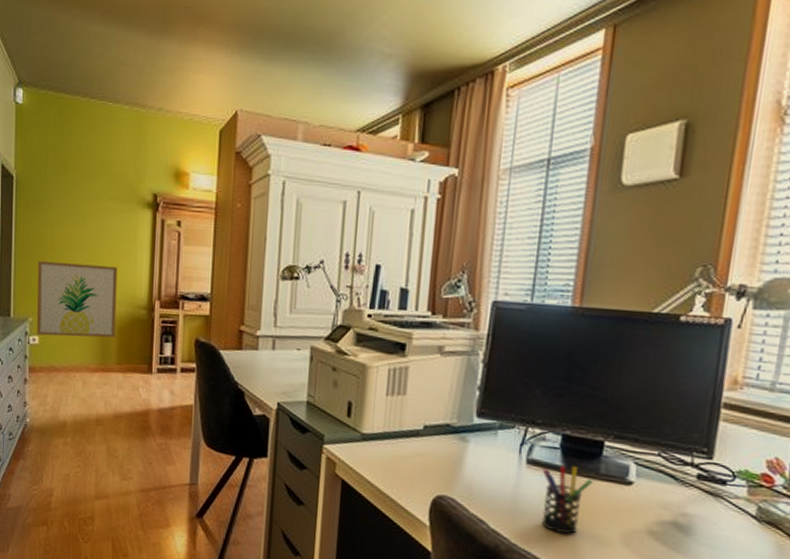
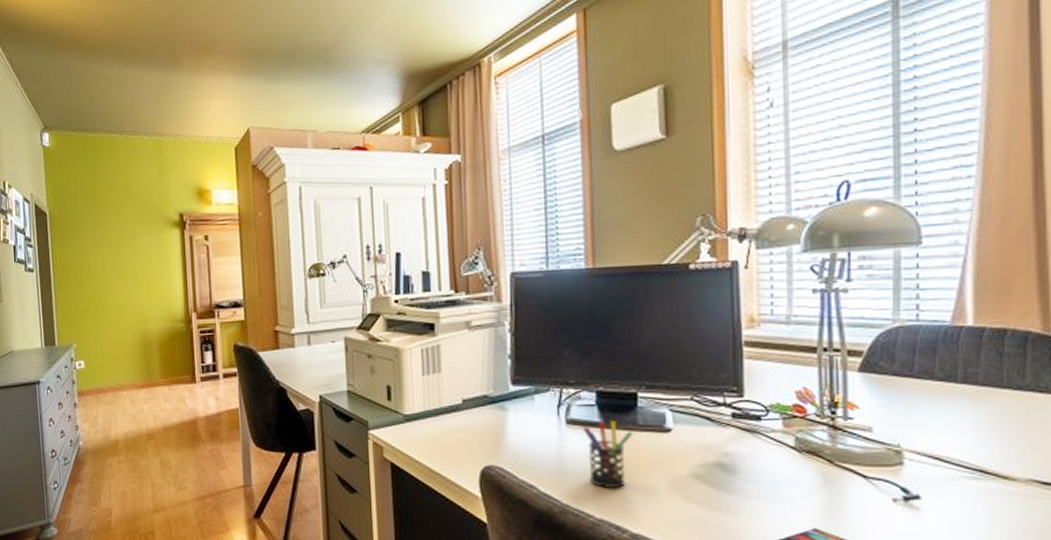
wall art: present [37,261,118,338] -> none [77,285,157,360]

